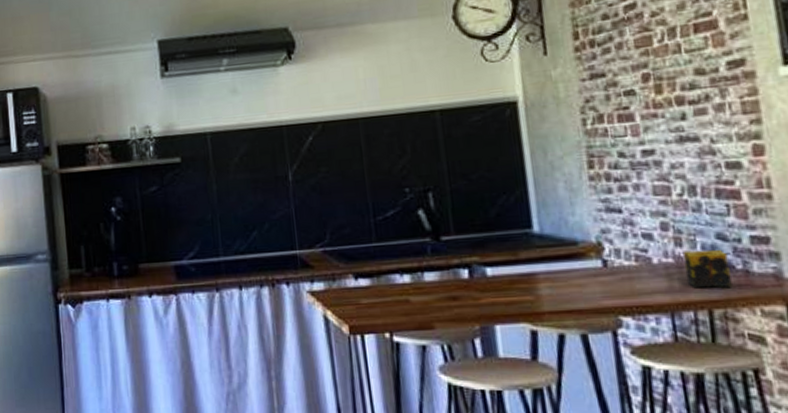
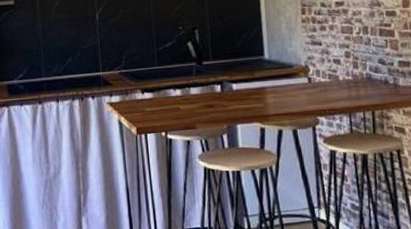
candle: present [682,249,732,289] -> none [358,70,387,97]

